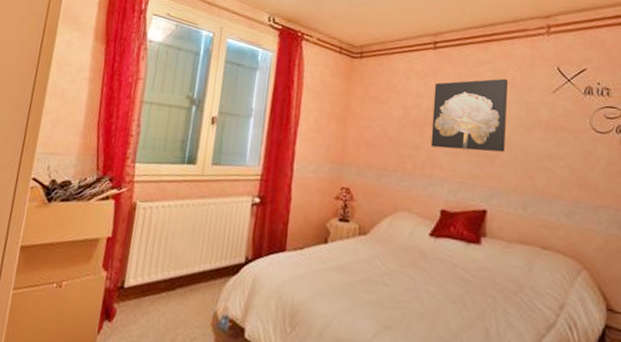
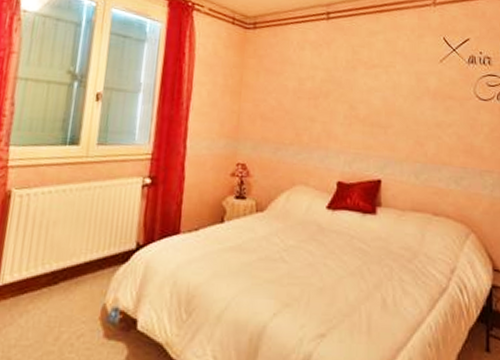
wall art: present [430,78,508,152] -> none [326,48,398,122]

